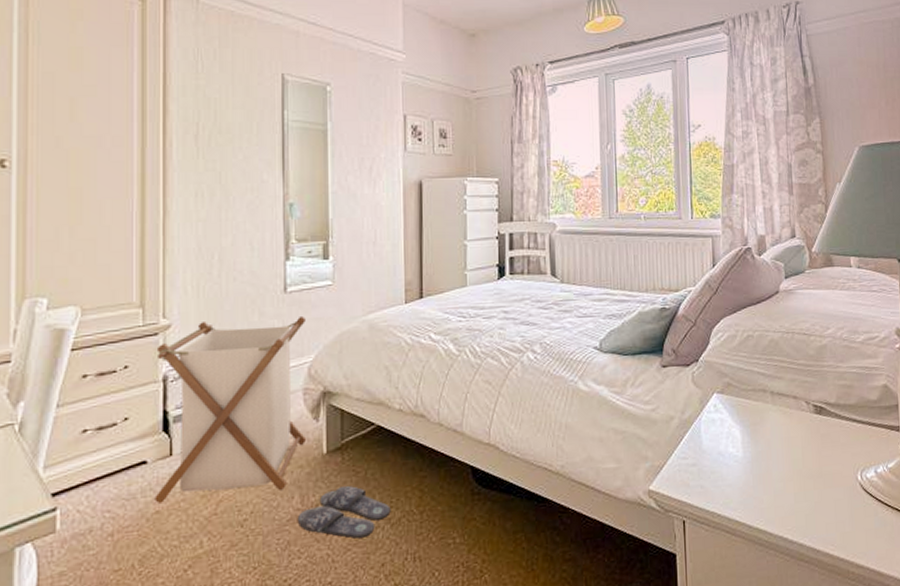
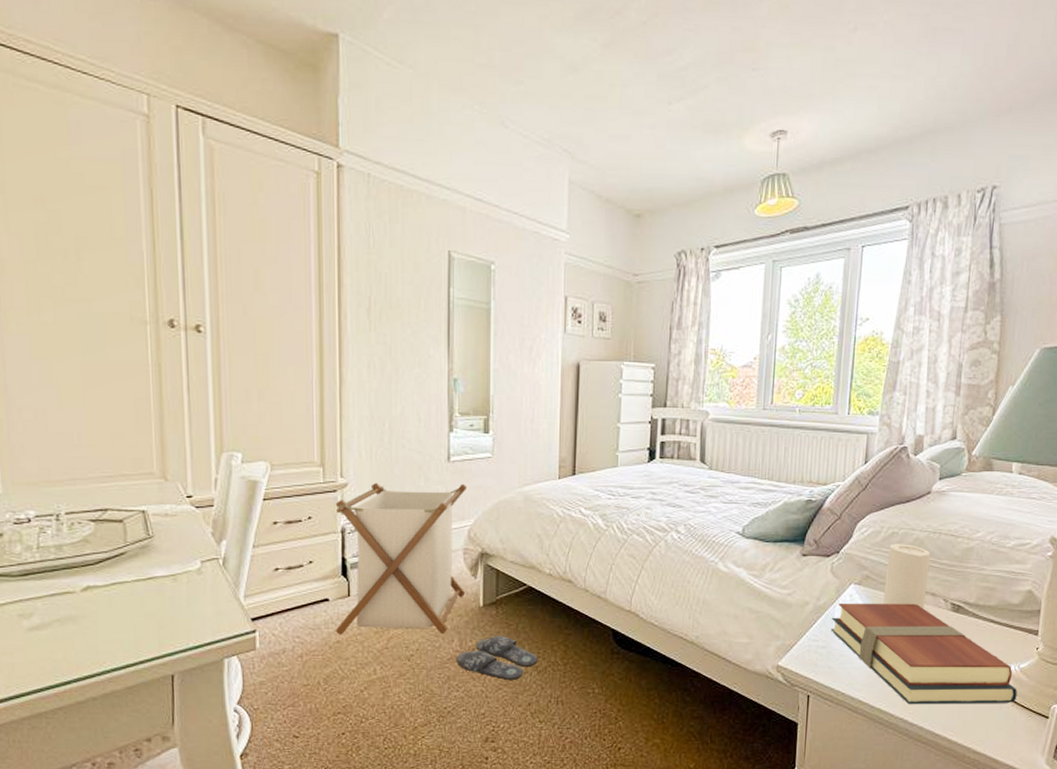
books: none [698,408,890,520] -> present [830,603,1017,705]
candle: none [746,346,788,414] -> present [883,544,931,609]

